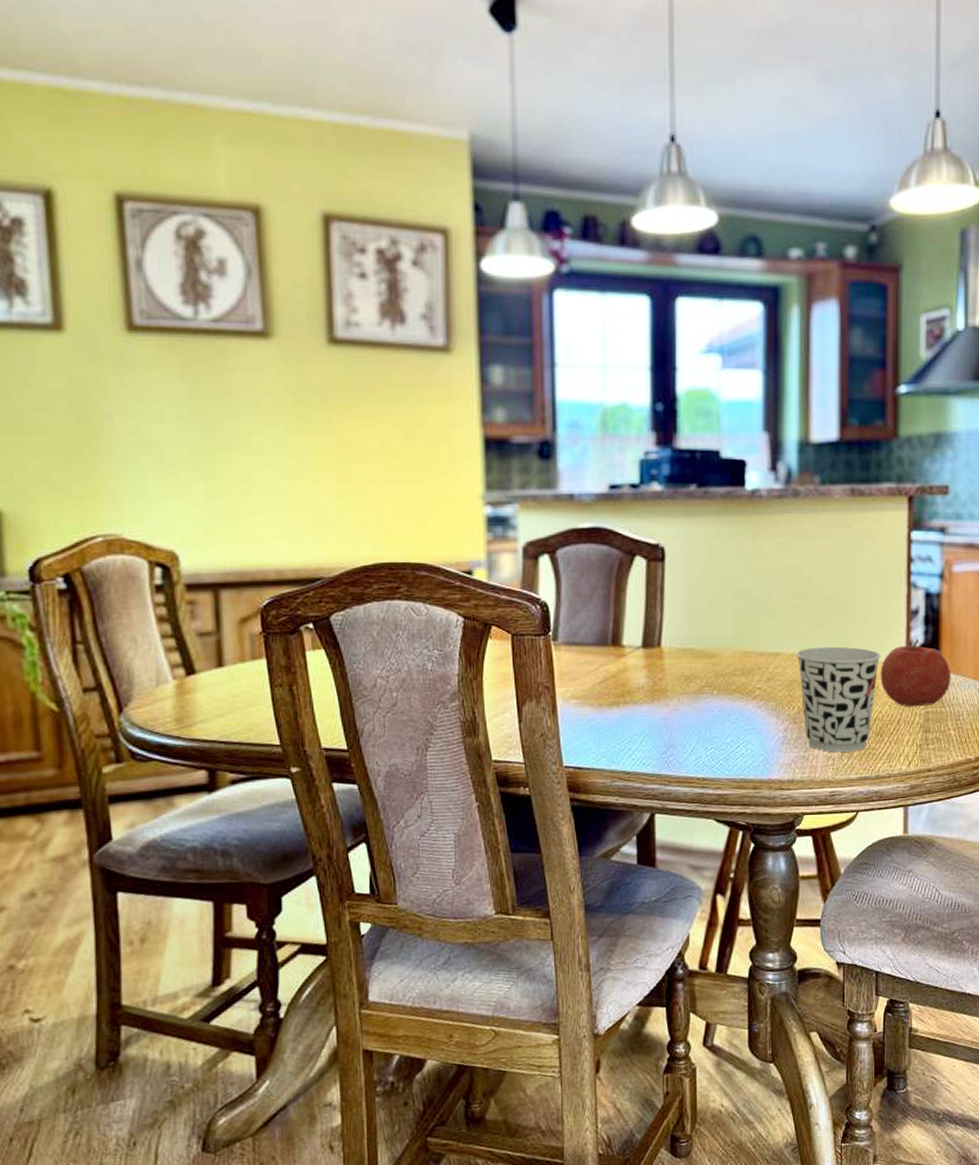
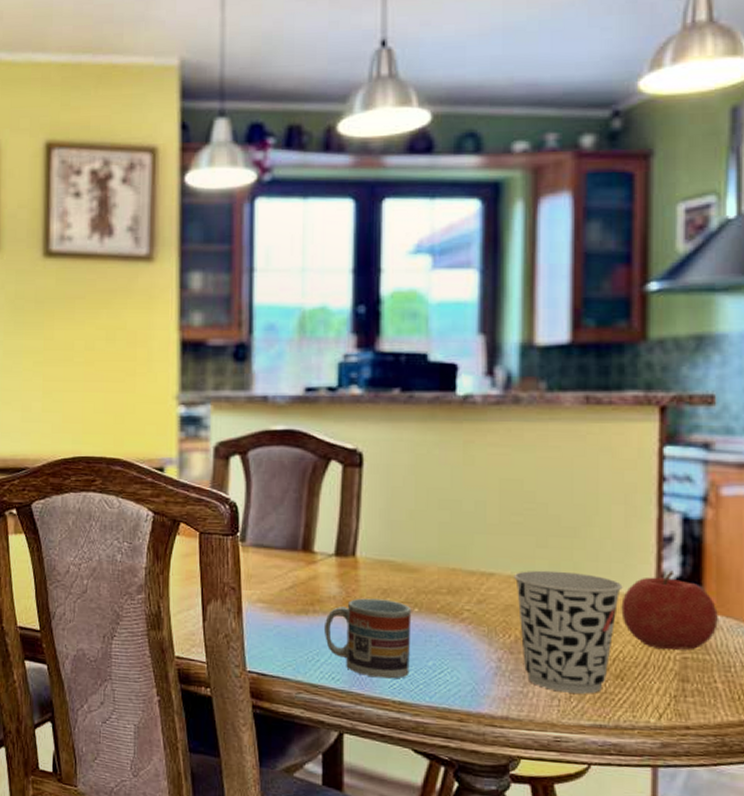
cup: none [634,685,712,759] -> present [323,598,412,679]

